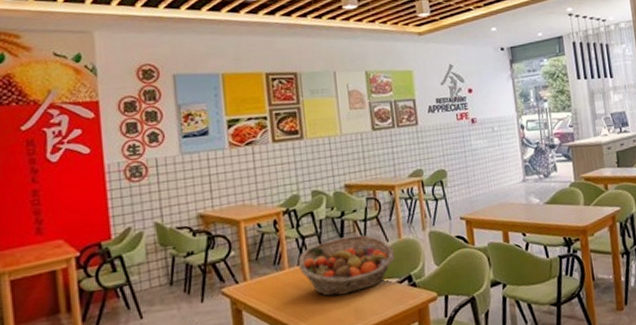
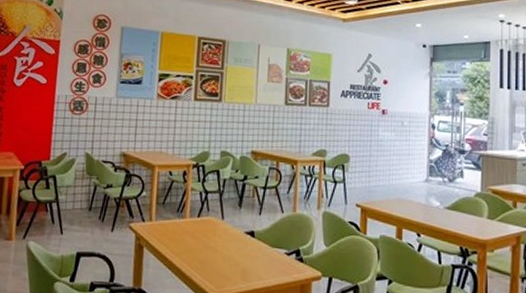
fruit basket: present [298,235,395,297] -> none [198,199,287,254]

